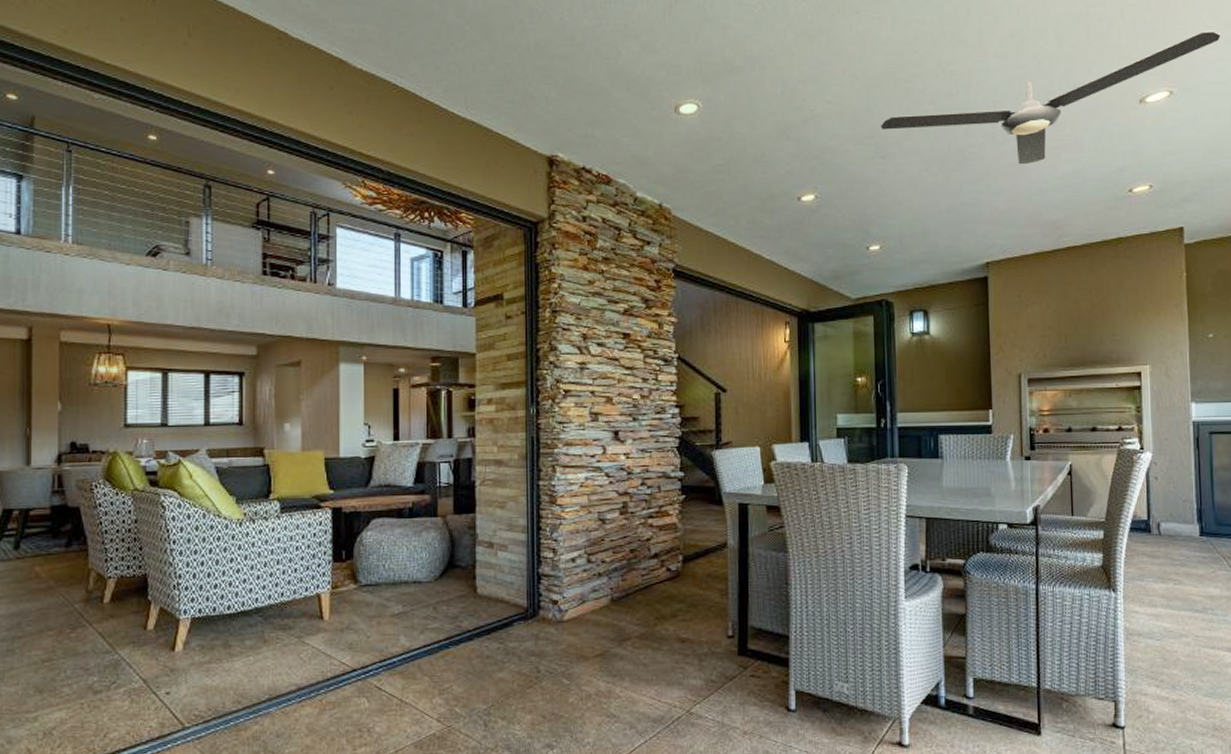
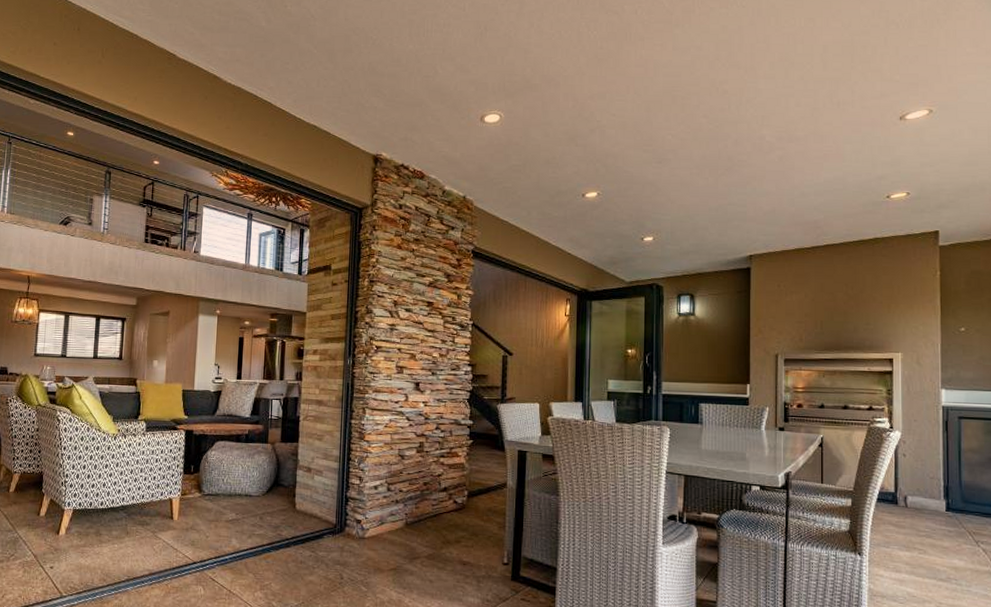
ceiling fan: present [881,30,1221,165] -> none [658,56,981,172]

